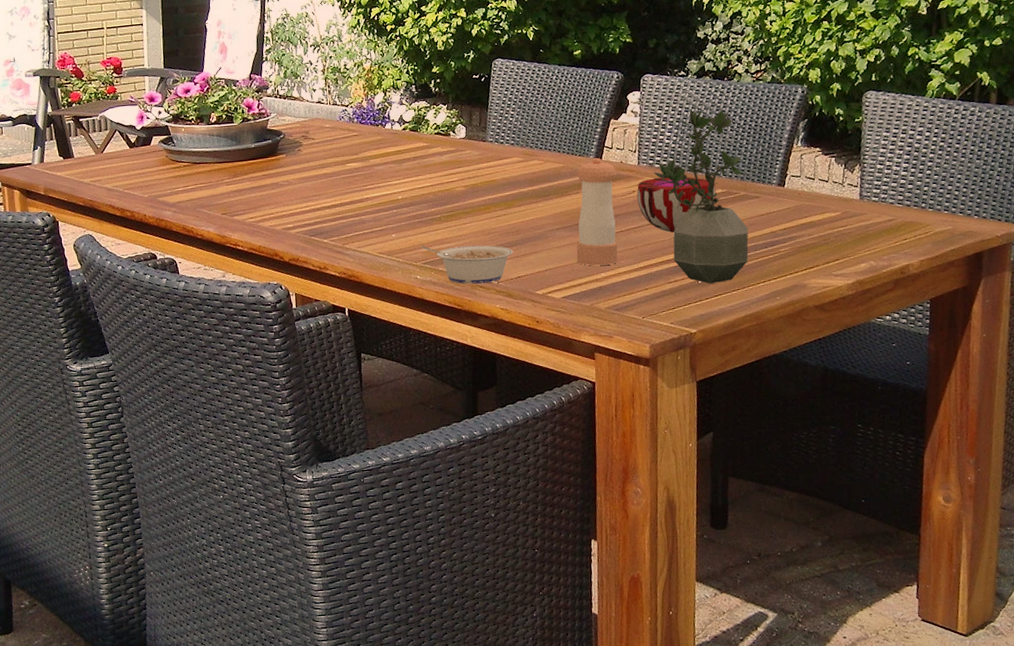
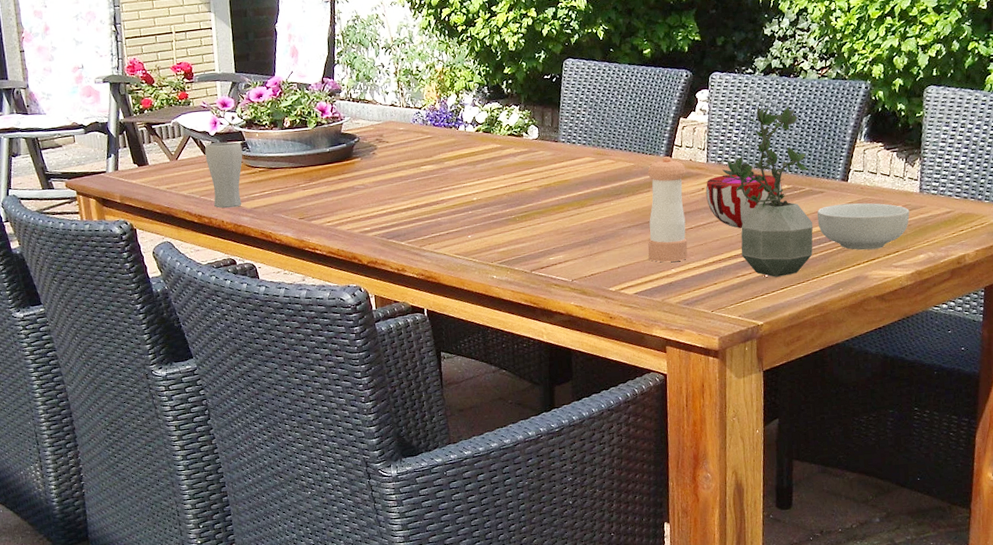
drinking glass: none [130,136,168,203] -> present [204,142,243,209]
legume: present [421,245,513,284] -> none [497,244,587,283]
cereal bowl: none [752,209,850,258] -> present [817,203,910,251]

